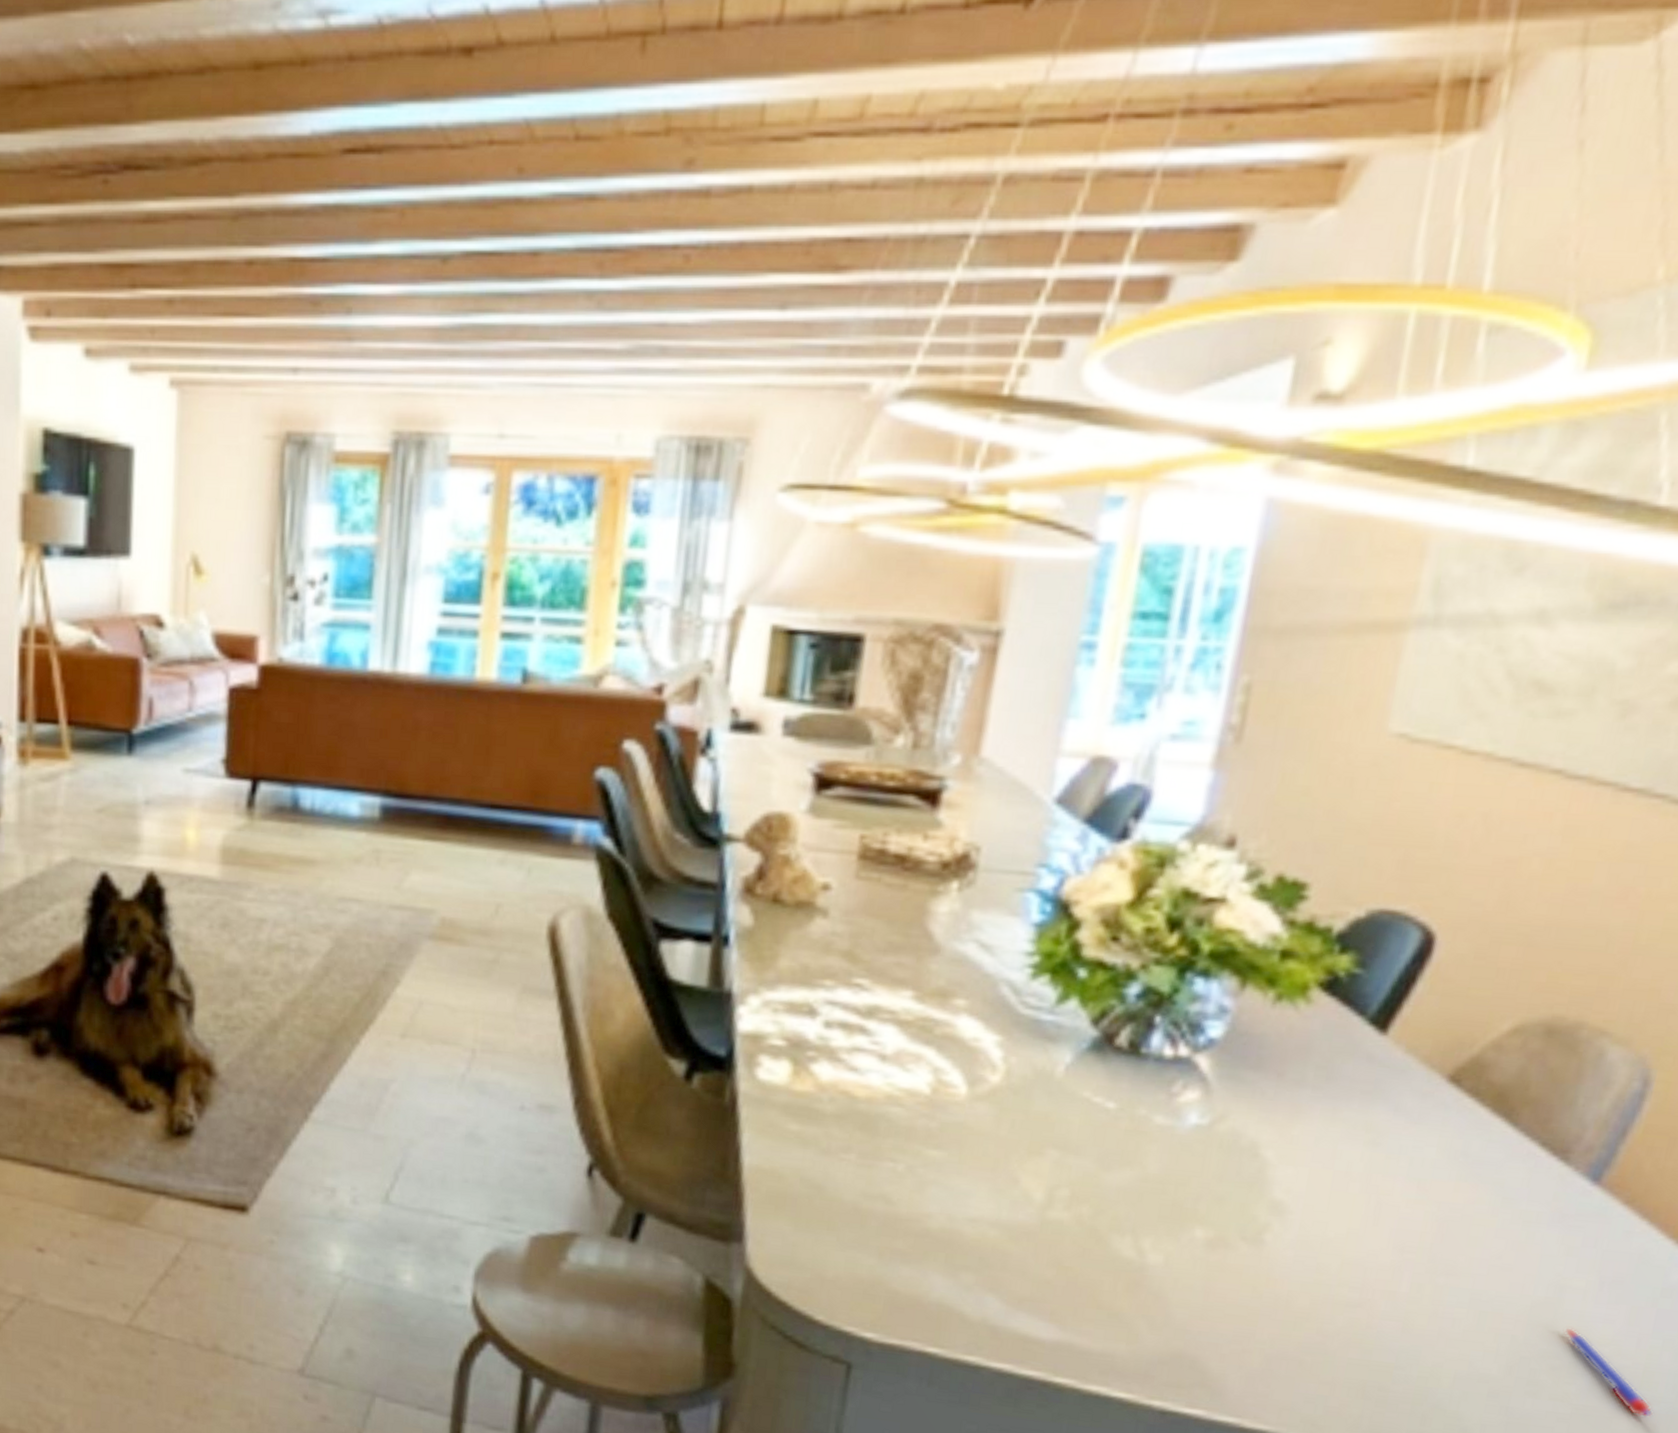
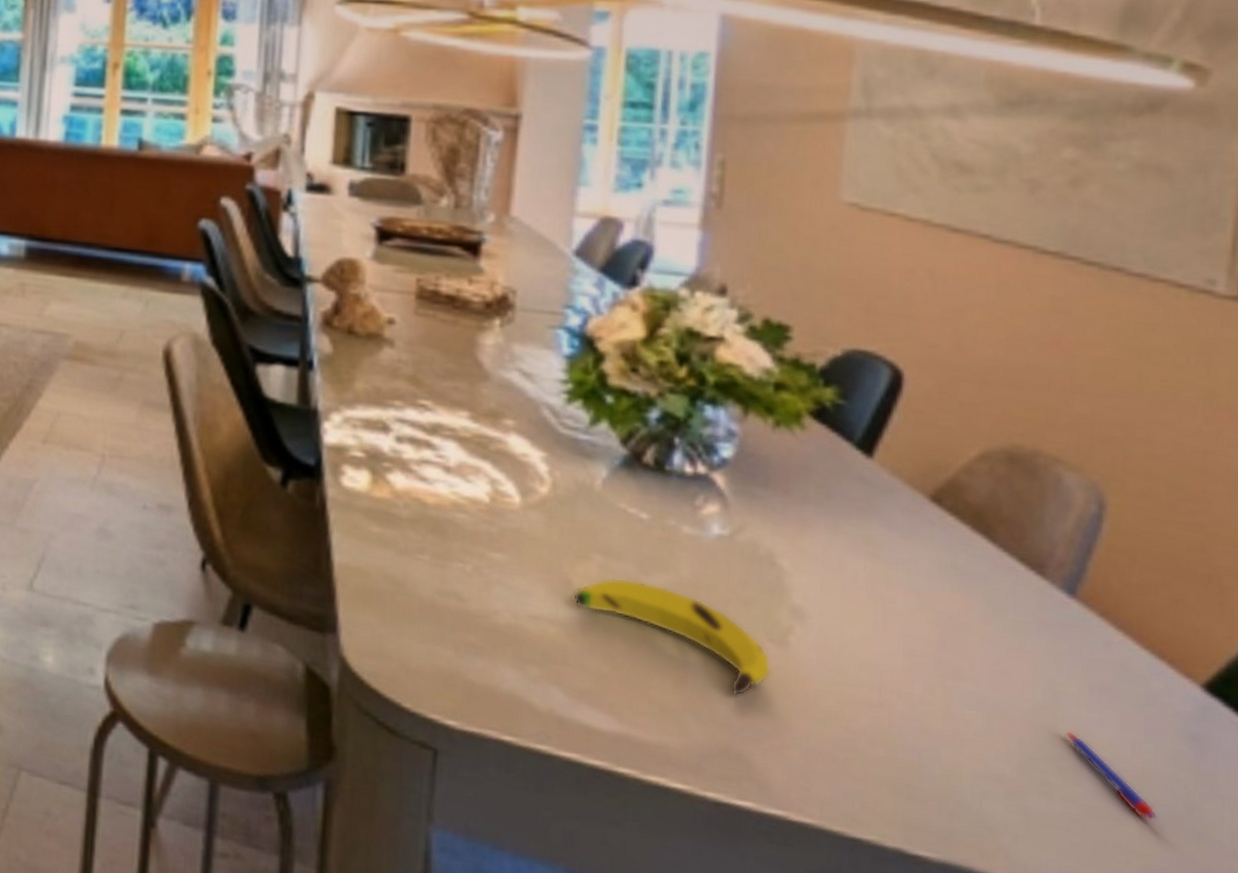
banana: none [1018,1174,1241,1299] -> present [572,577,772,696]

